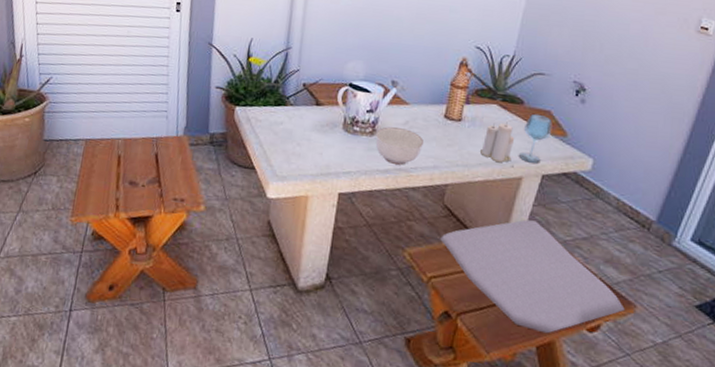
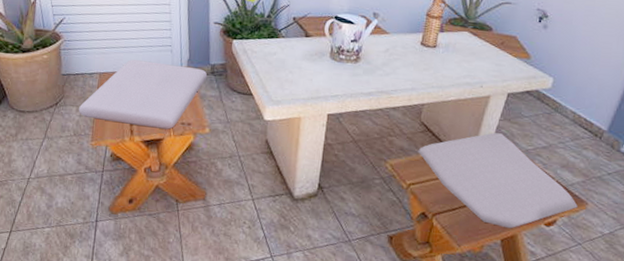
cushion: none [59,125,206,206] -> present [78,59,208,130]
bowl: present [375,126,424,165] -> none [359,54,403,88]
candle: present [480,121,515,163] -> none [453,47,484,84]
wine glass: present [519,113,553,164] -> none [488,39,518,83]

